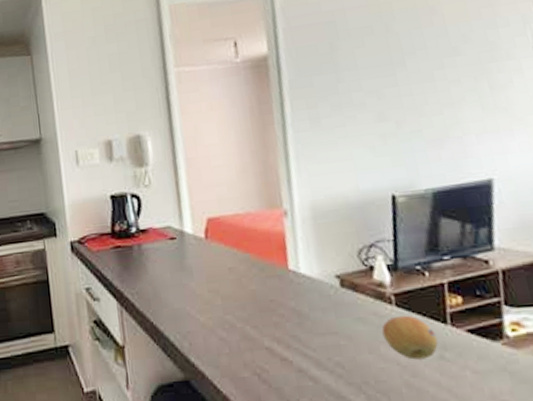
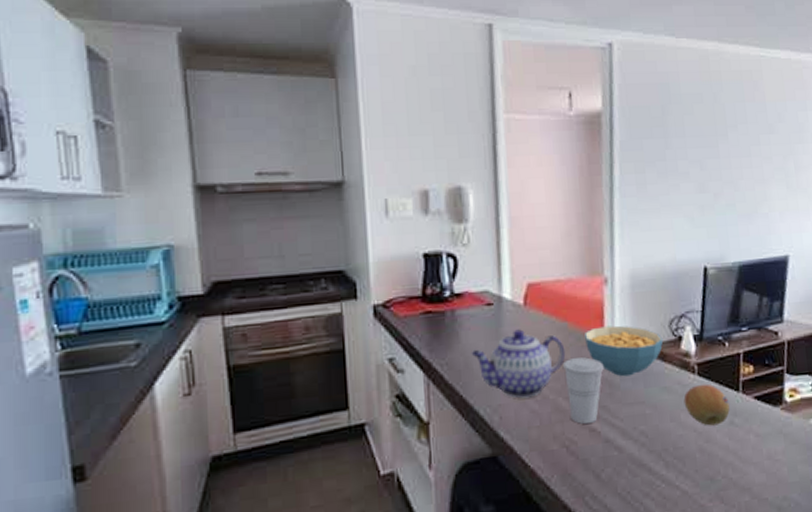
teapot: none [158,261,250,326] -> present [471,329,566,399]
cup: none [247,287,291,353] -> present [562,357,604,424]
cereal bowl: none [268,256,353,307] -> present [585,325,664,377]

